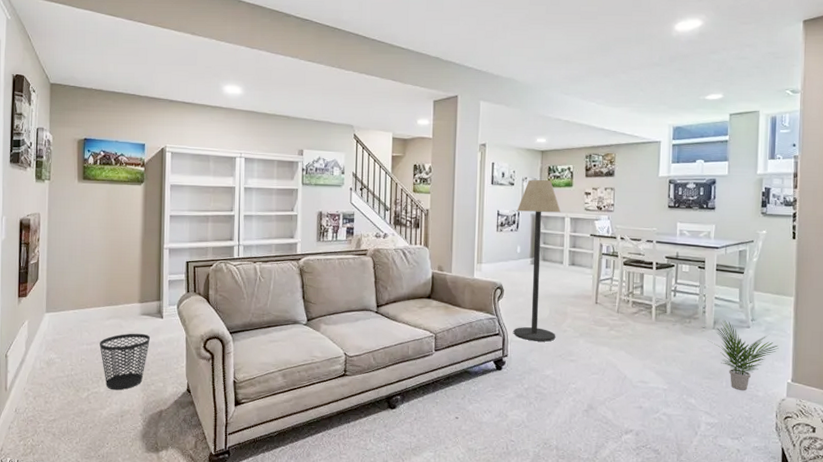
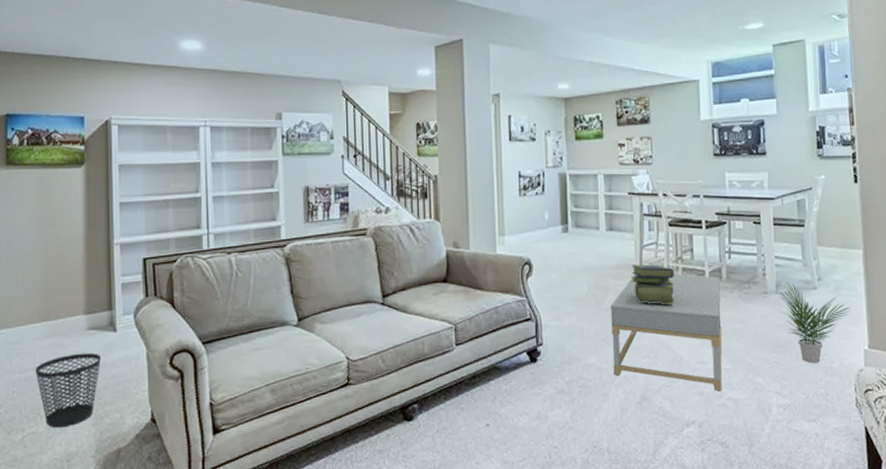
floor lamp: present [513,179,560,342] -> none [541,131,598,324]
coffee table: none [566,304,664,407] -> present [610,274,722,392]
stack of books: none [587,295,626,332] -> present [631,264,675,305]

